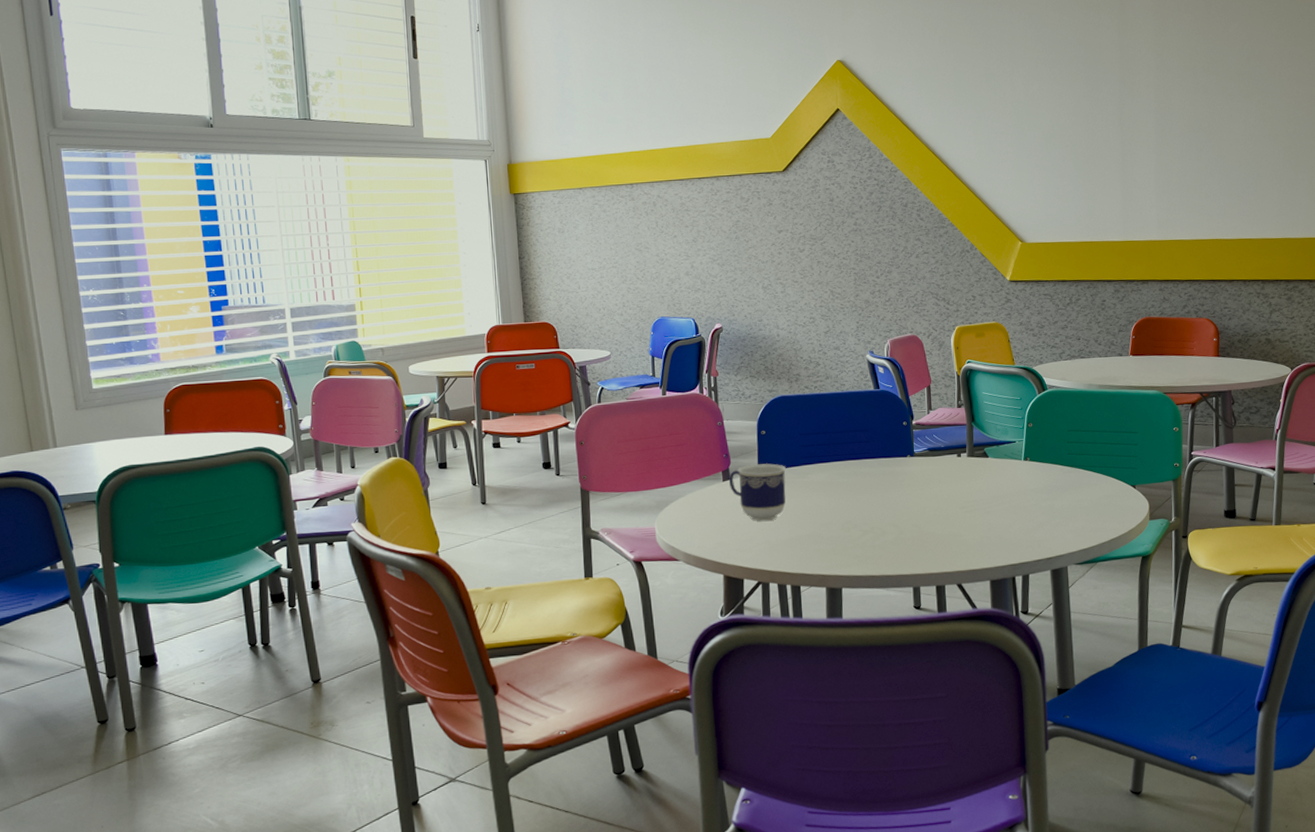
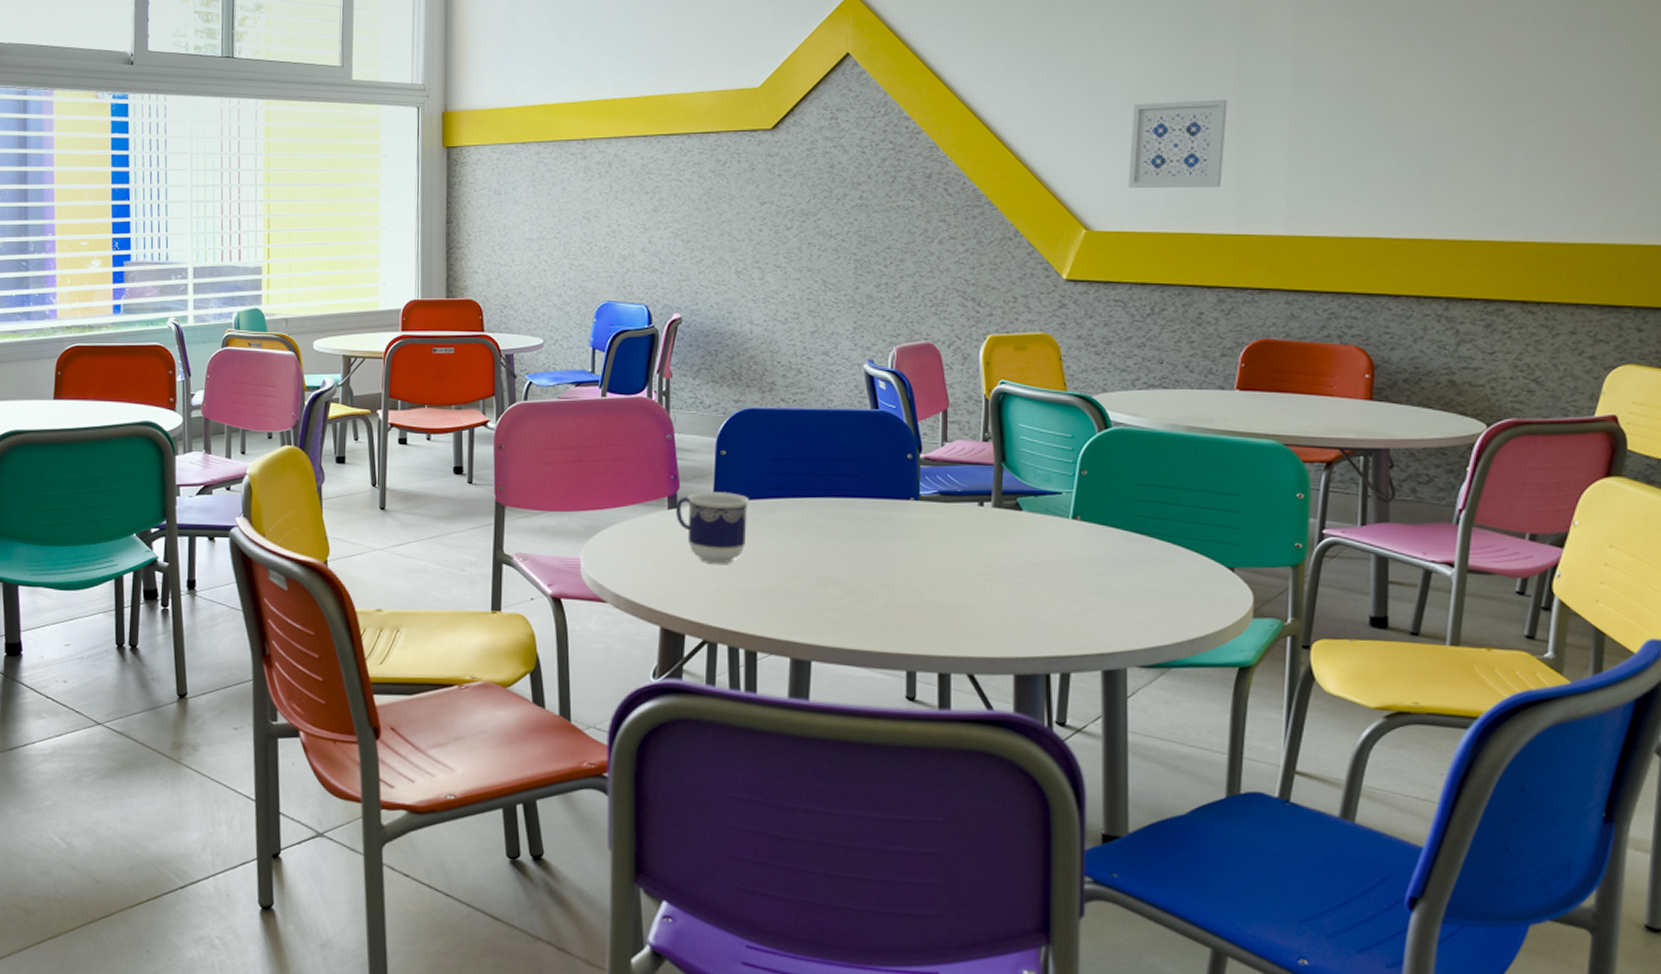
wall art: none [1048,140,1114,209] -> present [1128,99,1227,188]

